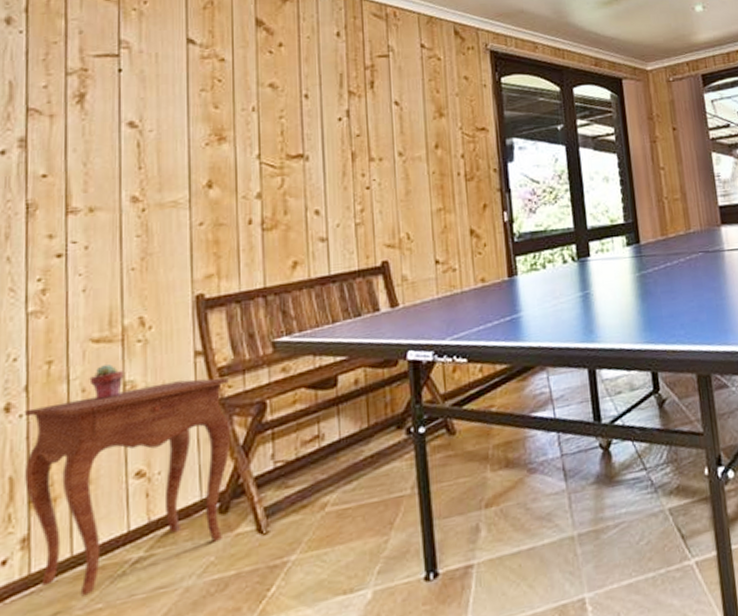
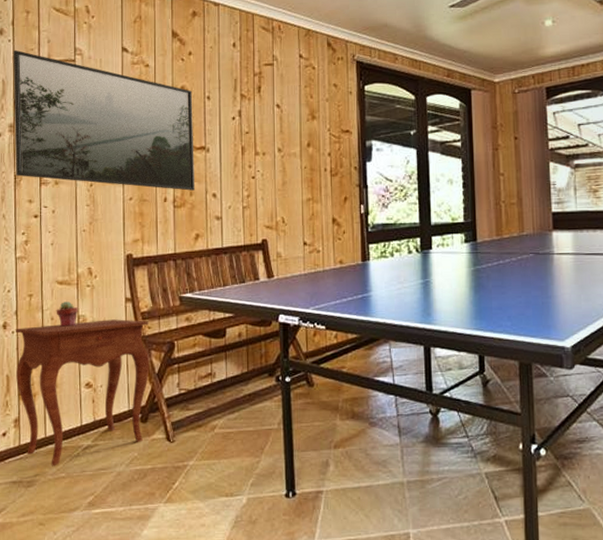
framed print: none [26,43,290,209] -> present [13,49,194,191]

